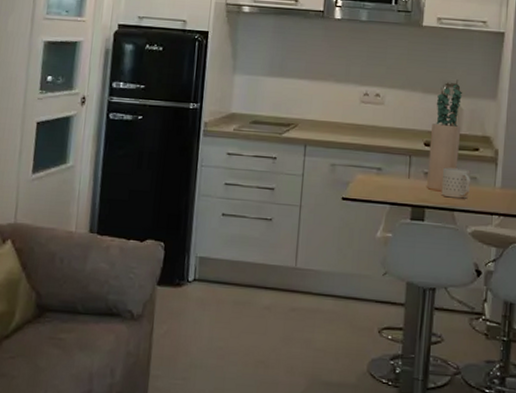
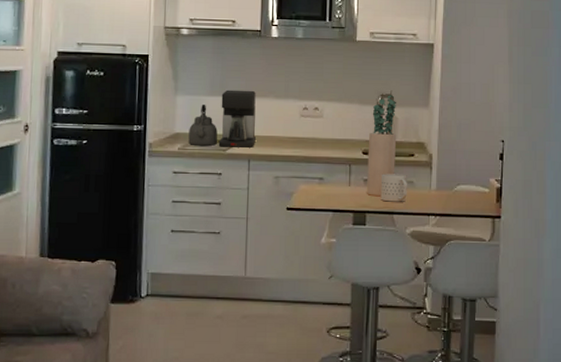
kettle: none [244,85,275,129] -> present [188,105,218,147]
coffee maker: none [274,71,316,132] -> present [218,89,256,148]

